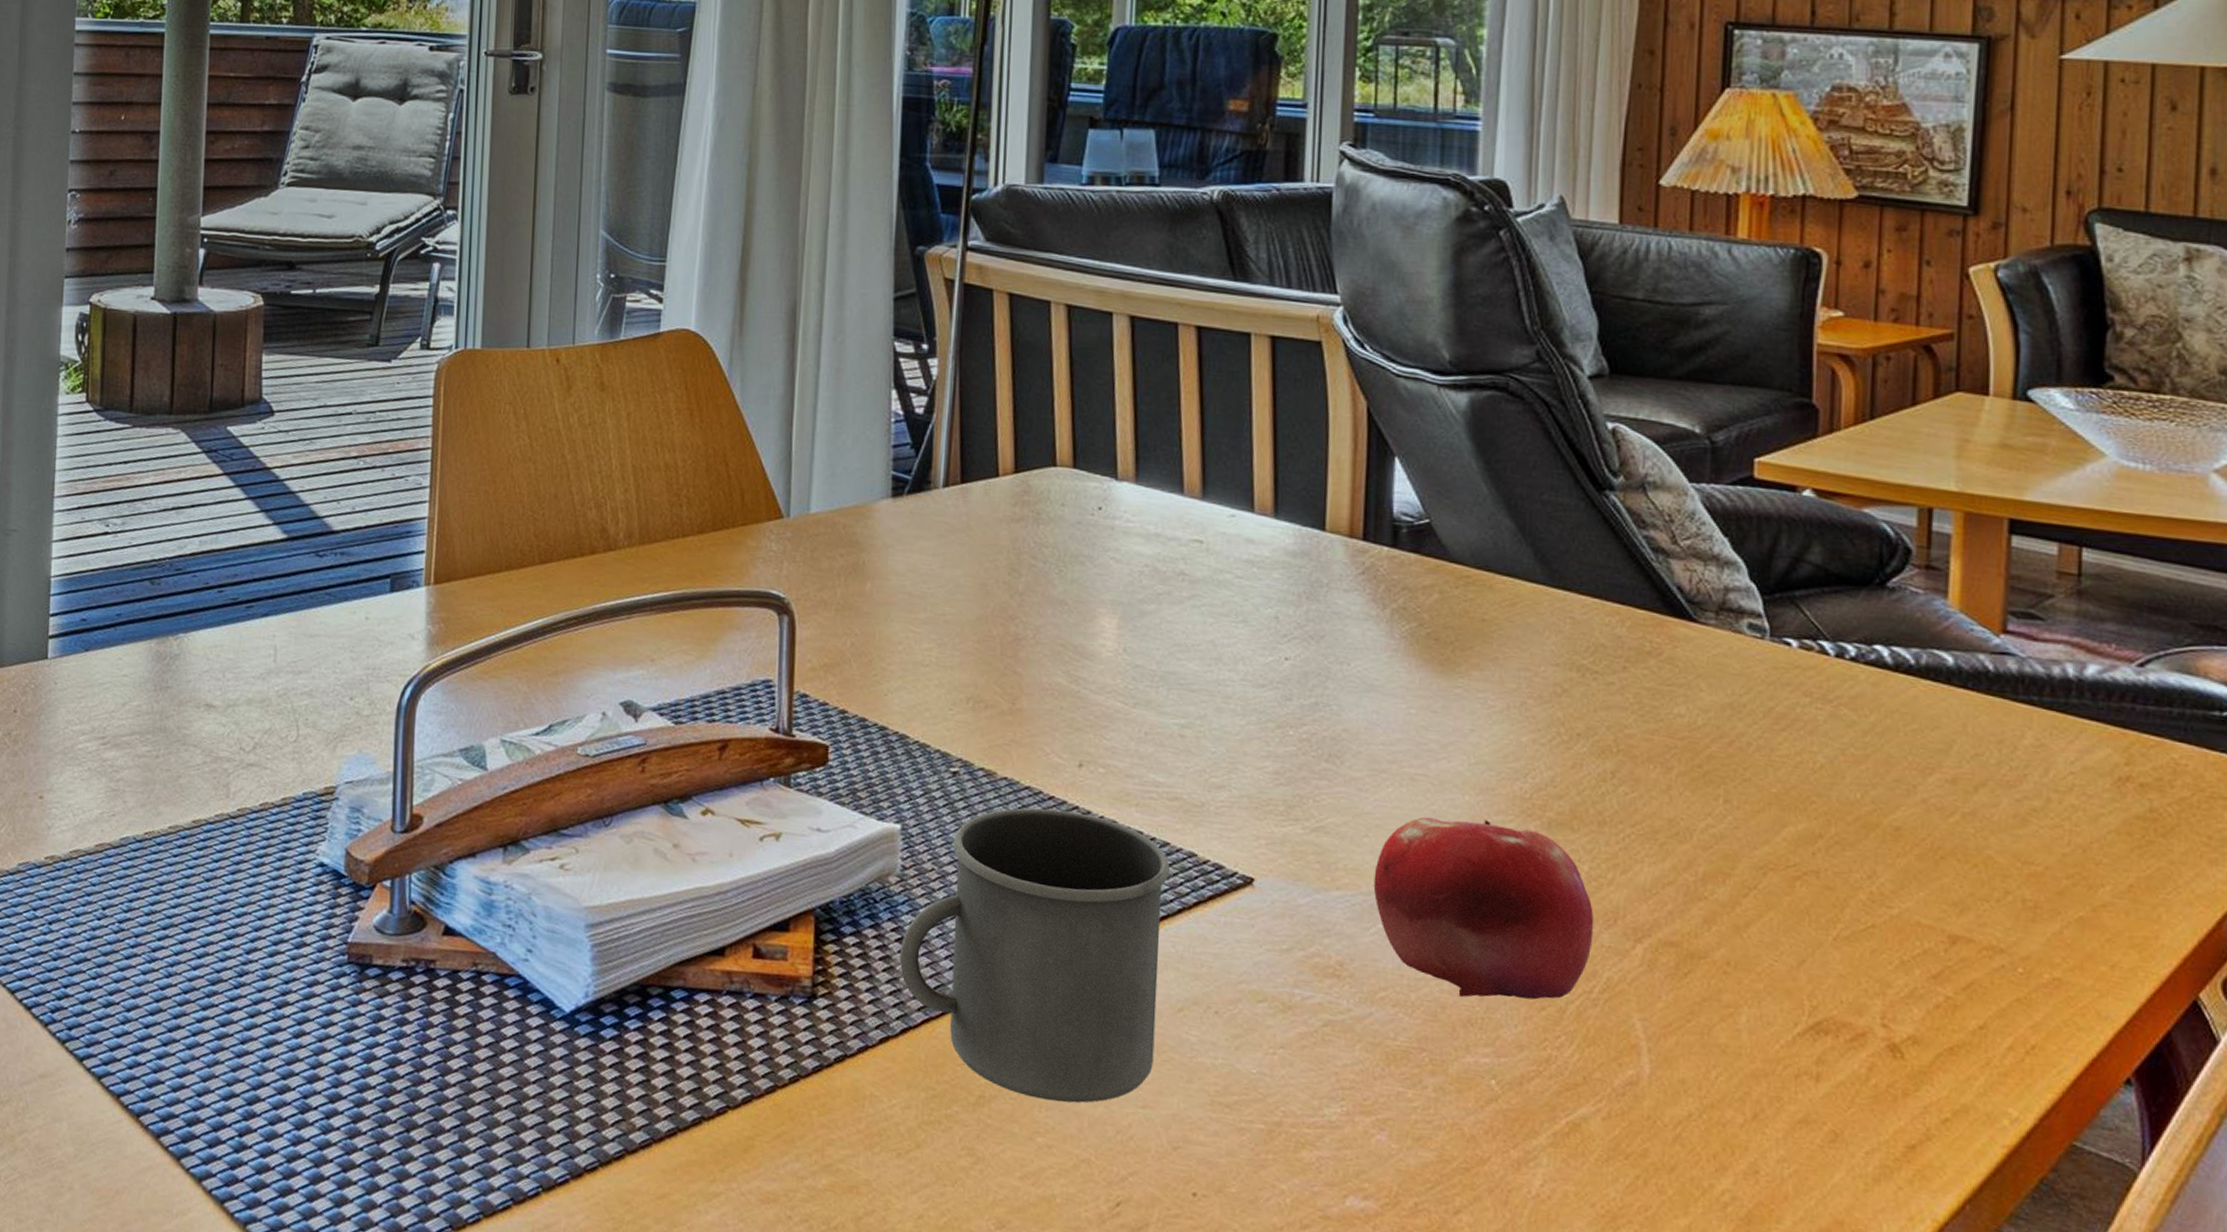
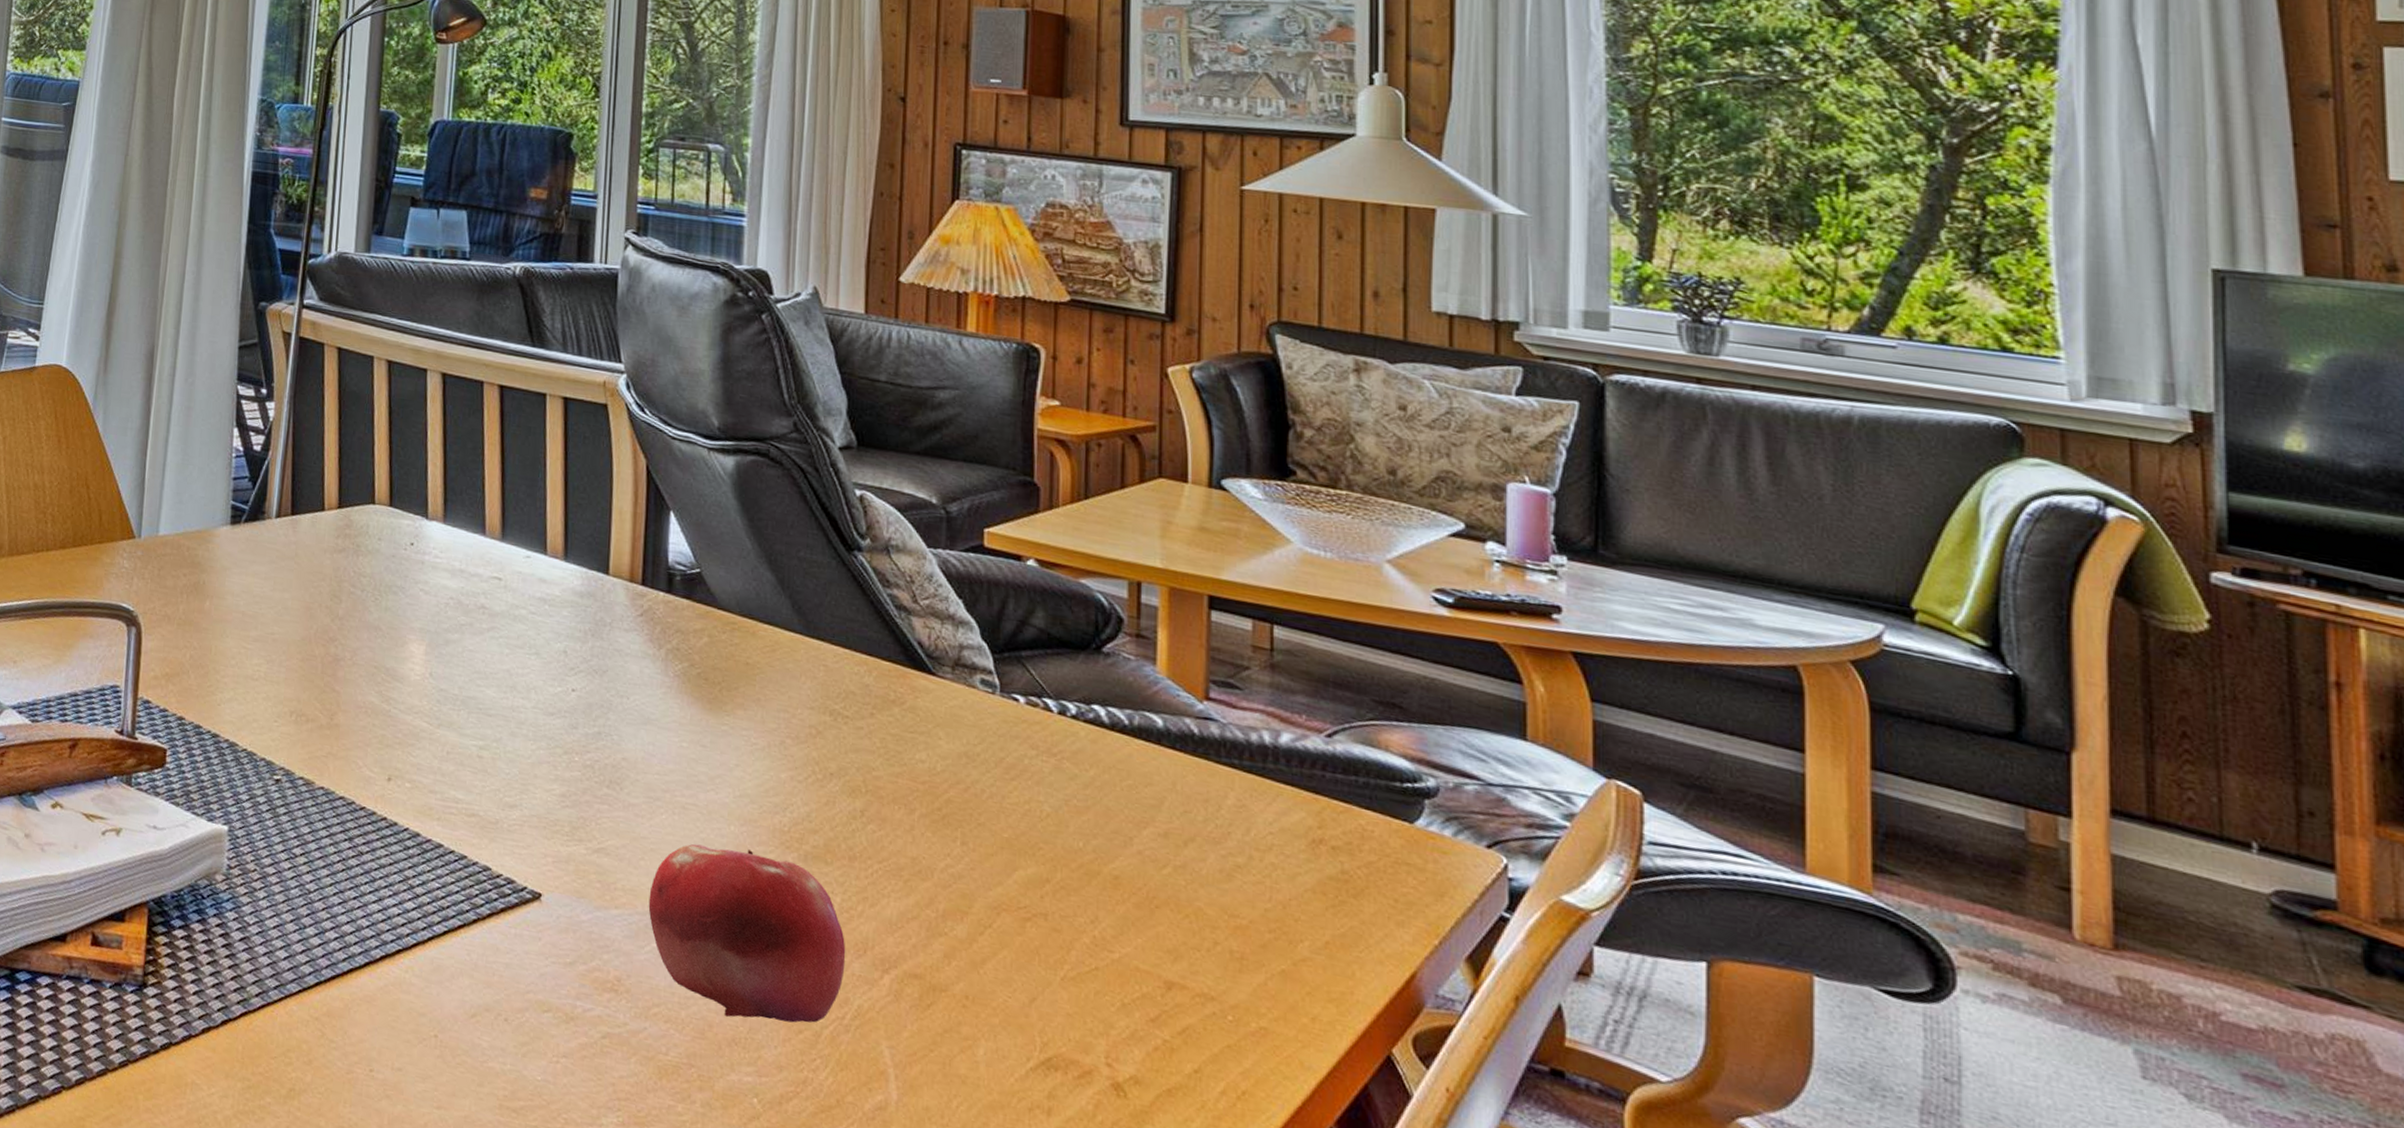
mug: present [899,808,1171,1103] -> none [222,816,467,1101]

